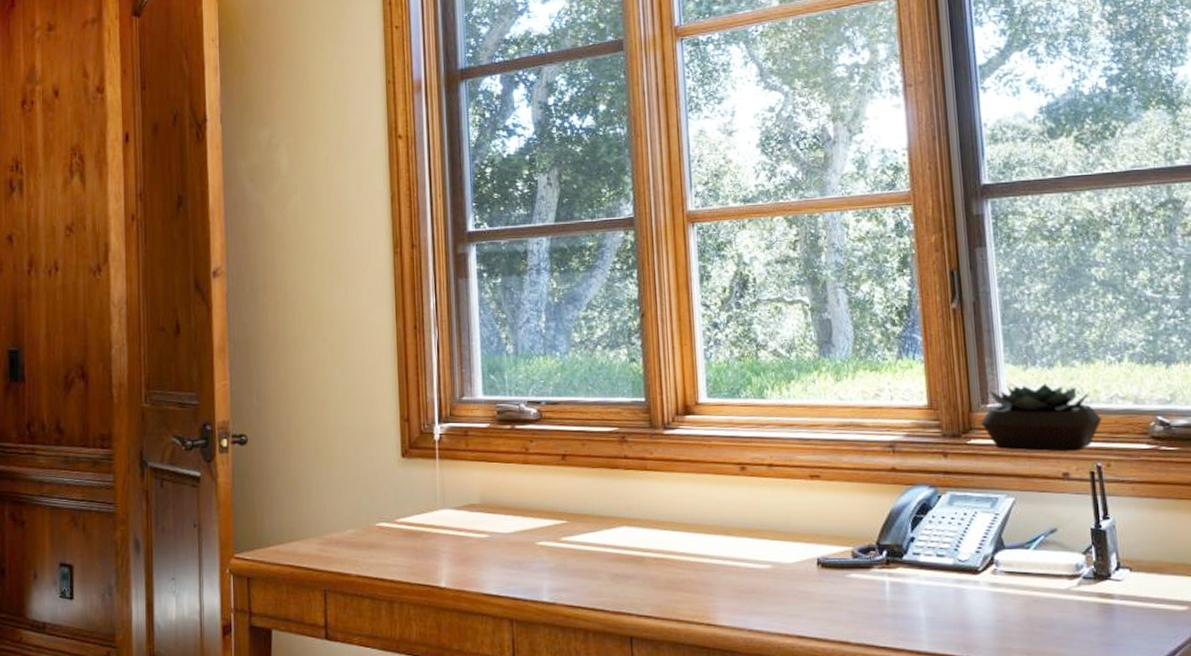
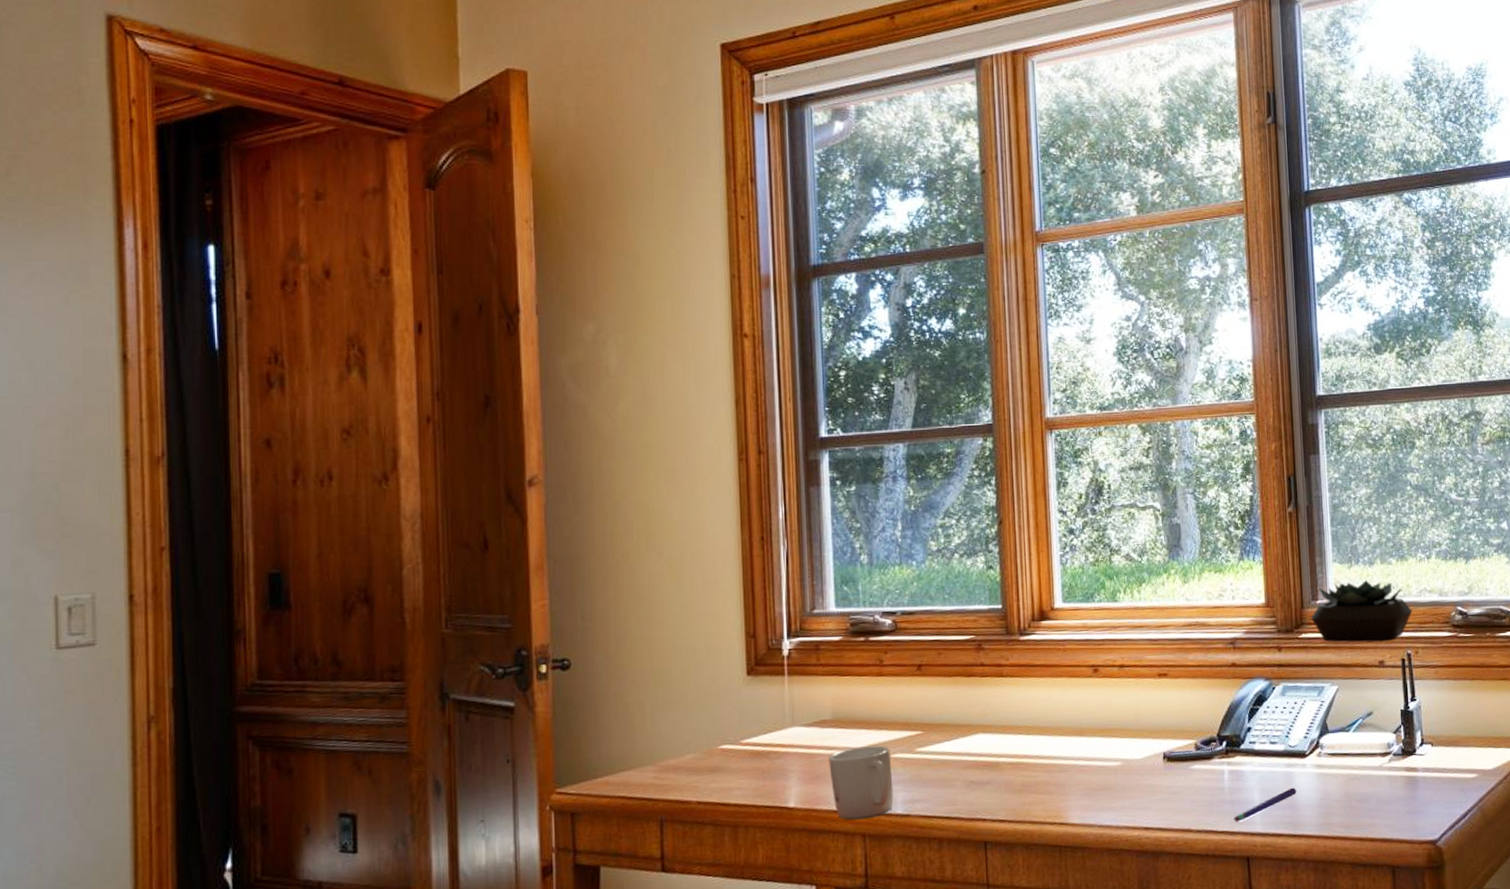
mug: none [477,532,540,605] -> present [828,745,894,821]
pen: none [897,606,969,638] -> present [1234,787,1296,822]

